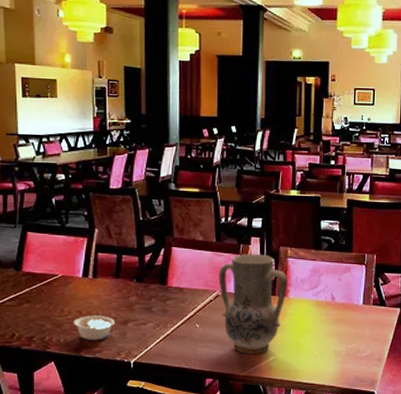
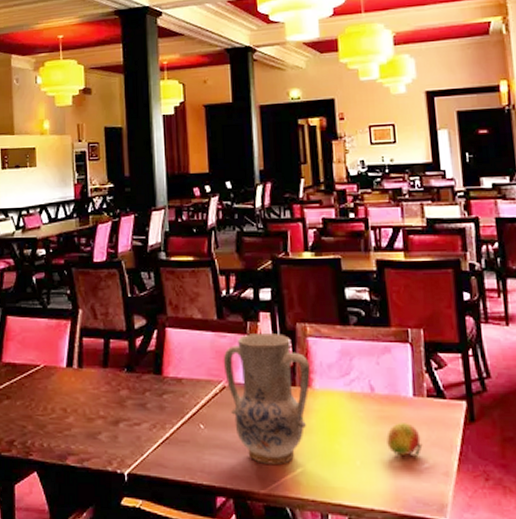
legume: present [73,315,115,340] -> none [57,414,104,445]
fruit: none [340,323,365,348] -> present [386,423,423,457]

